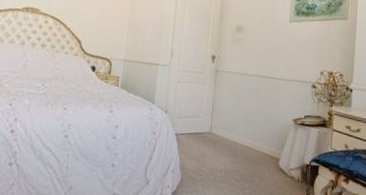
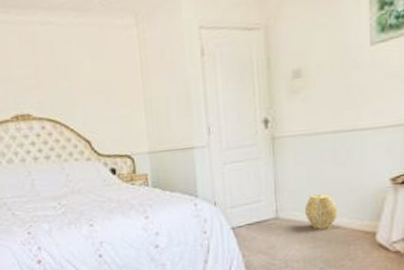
woven basket: none [230,120,255,149] -> present [304,194,338,230]

